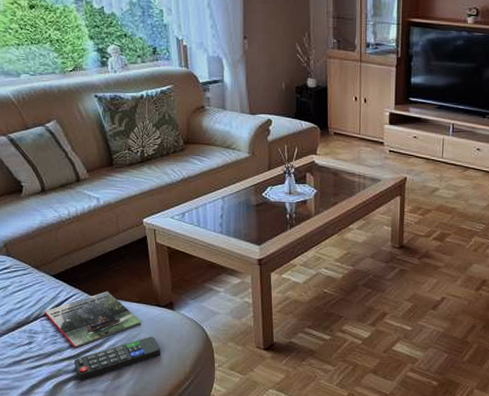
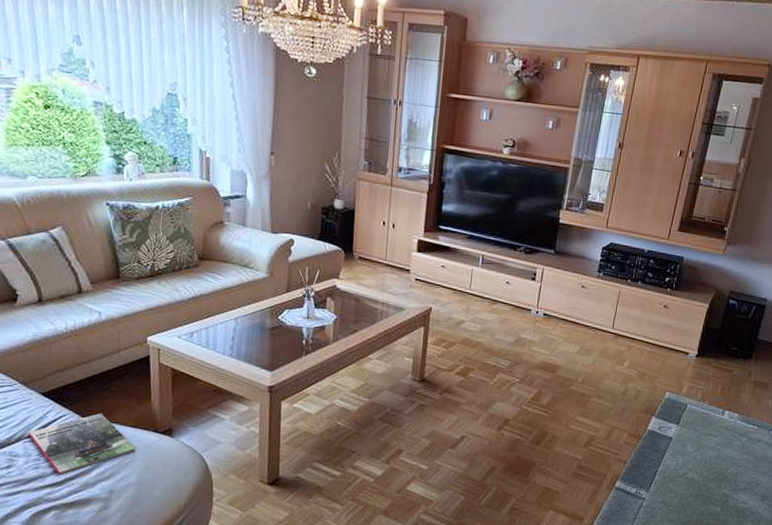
remote control: present [73,336,161,381] -> none [56,464,155,512]

